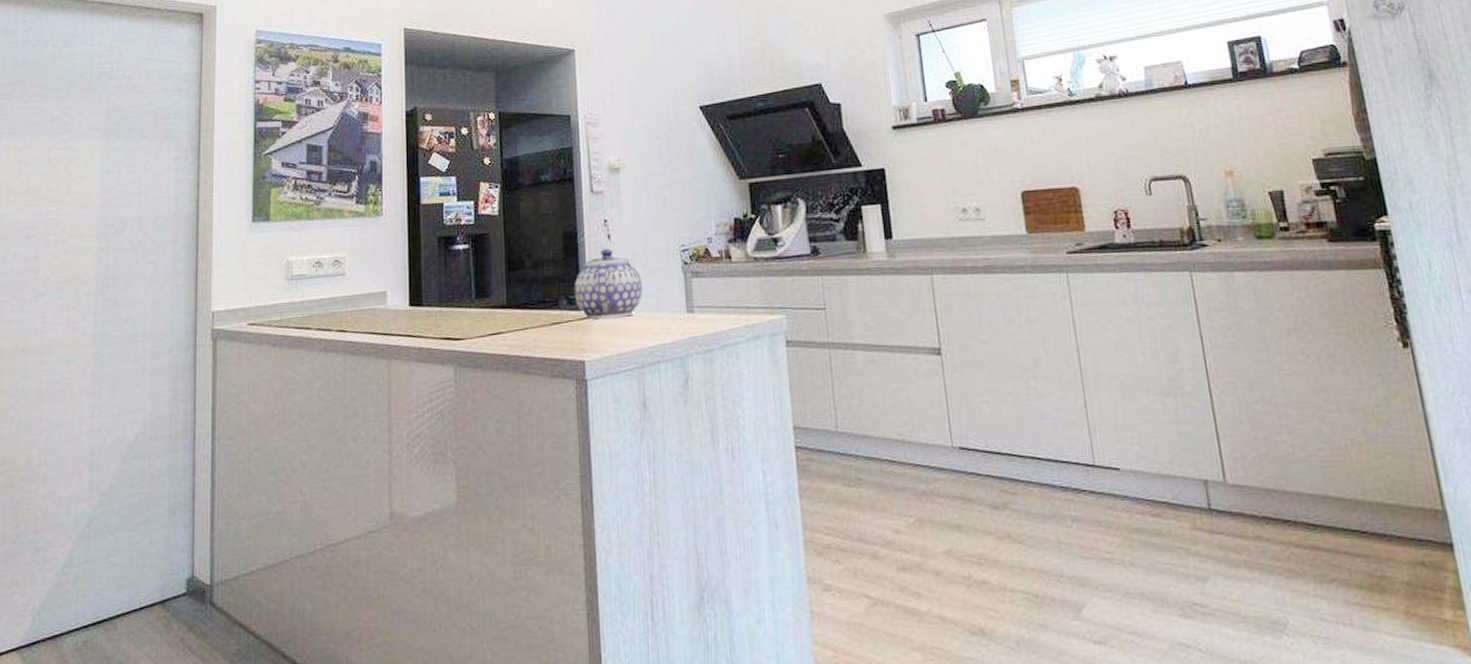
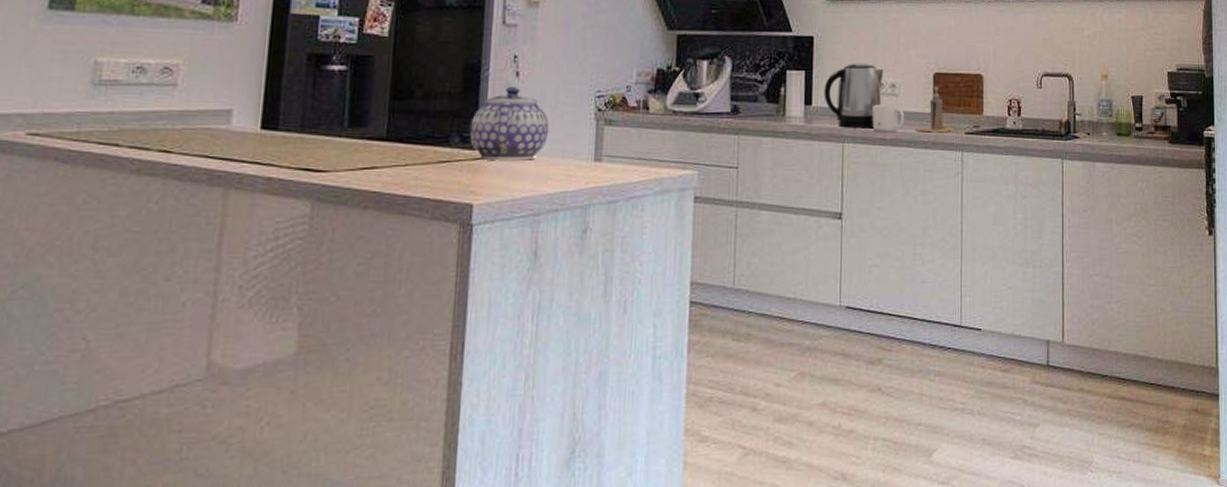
kettle: none [903,189,968,260] -> present [824,63,884,130]
mug: none [957,229,996,261] -> present [871,104,905,133]
soap dispenser: none [1008,205,1056,256] -> present [915,86,956,133]

